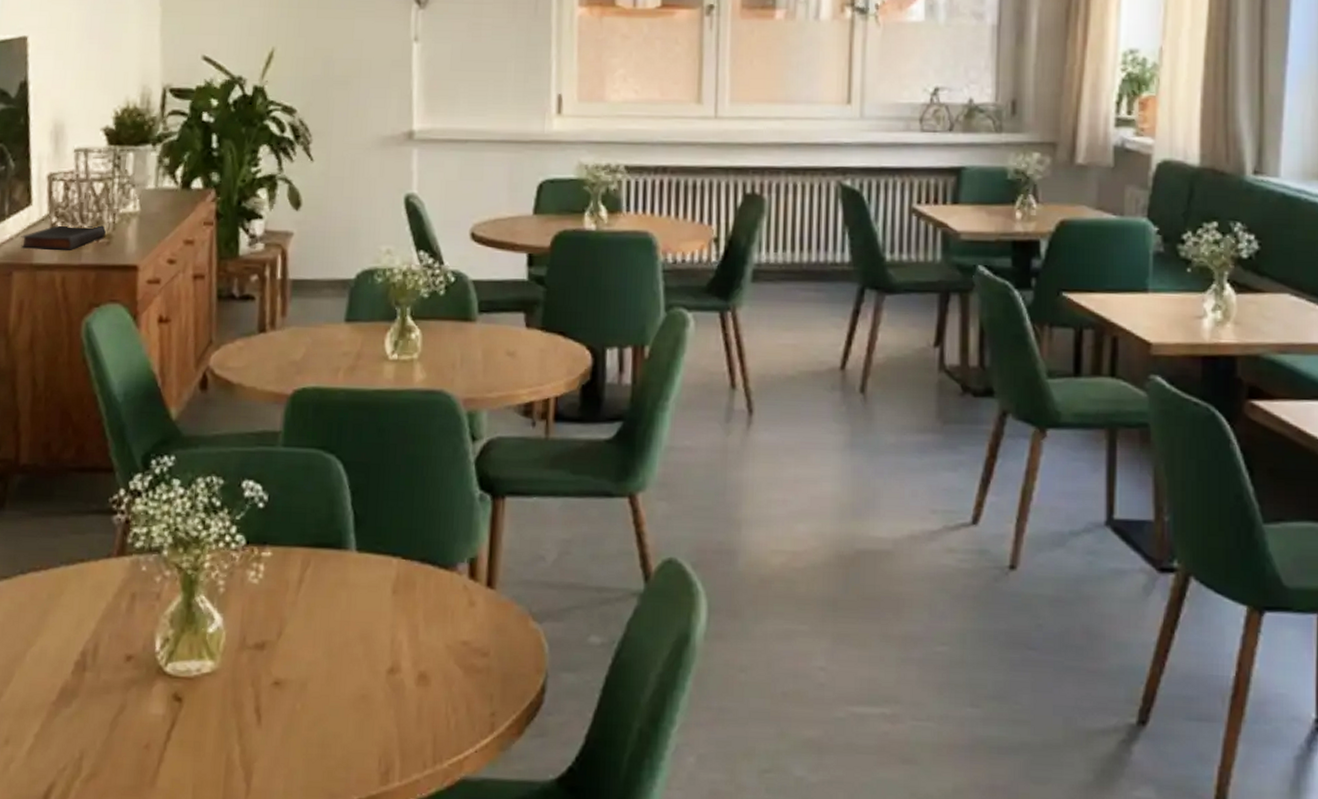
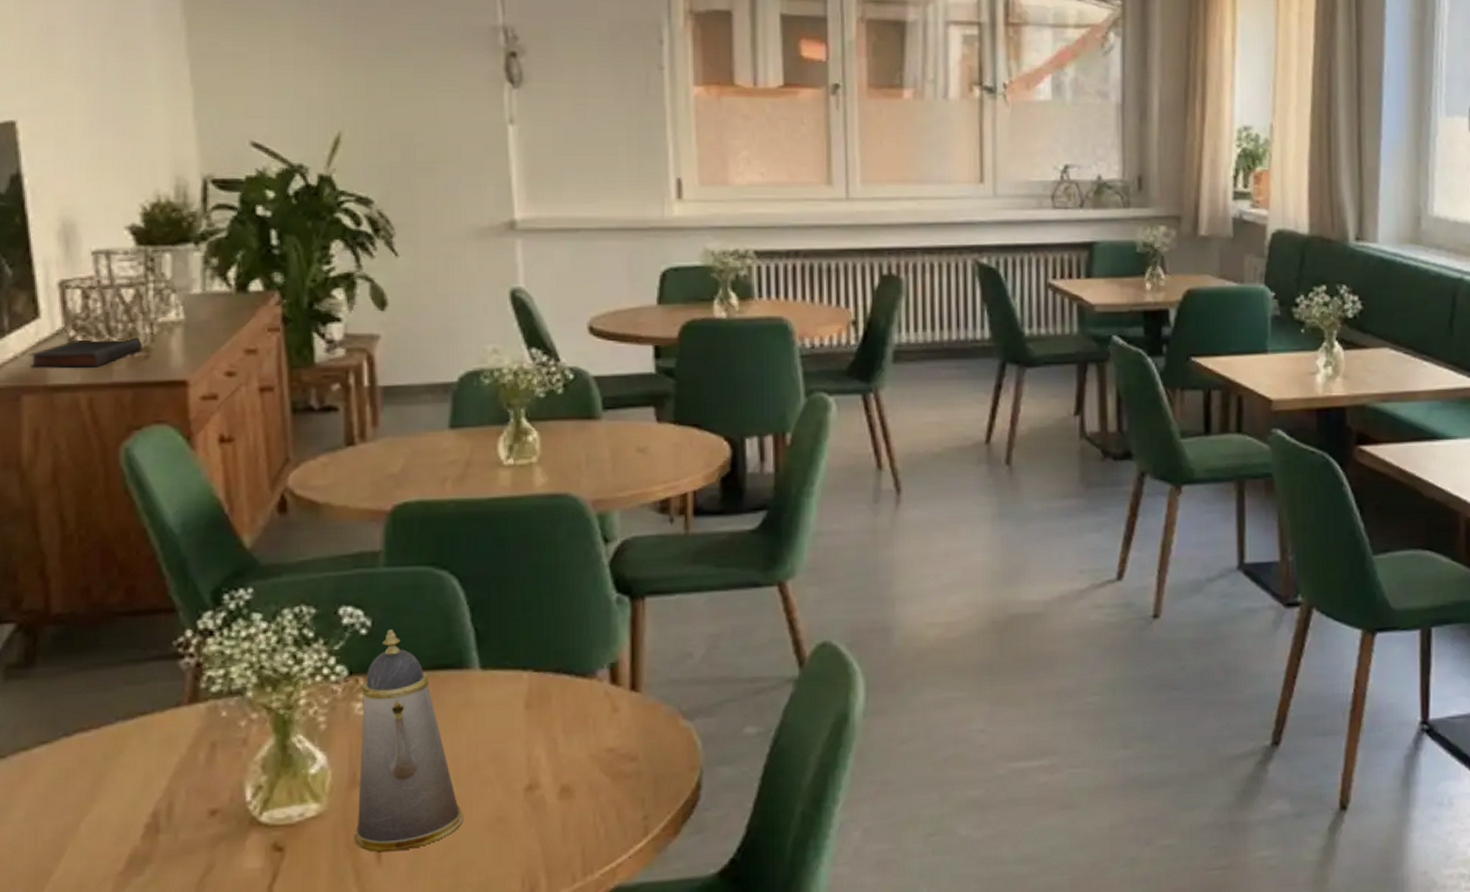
coffee pot: none [240,505,333,716] -> present [354,628,464,853]

